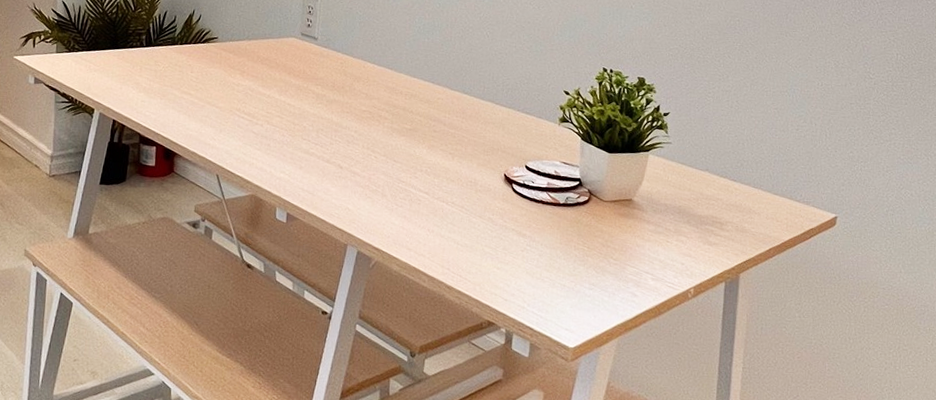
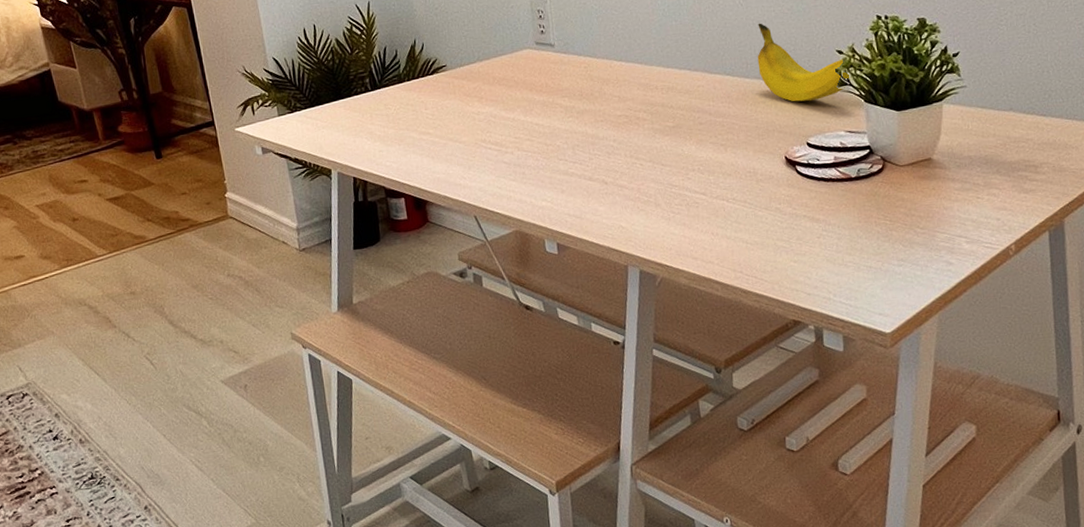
fruit: none [493,54,573,131] -> present [757,23,852,102]

